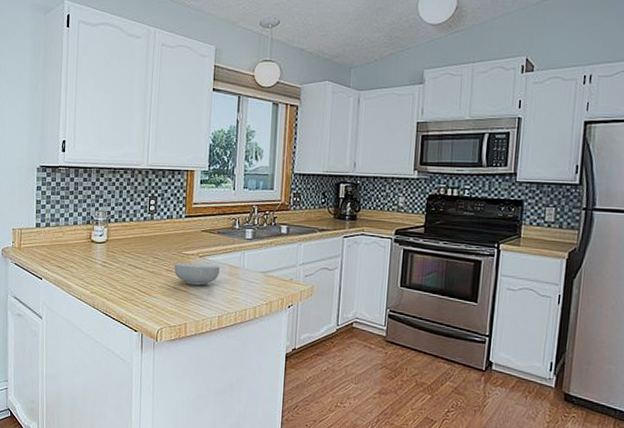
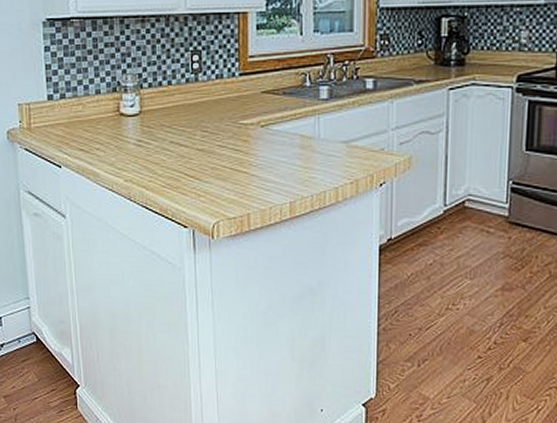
cereal bowl: present [174,263,221,286] -> none [230,135,290,164]

